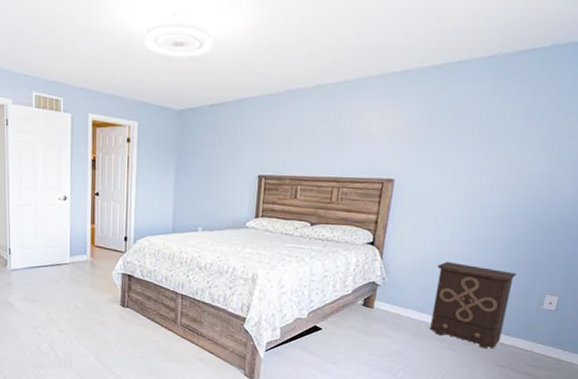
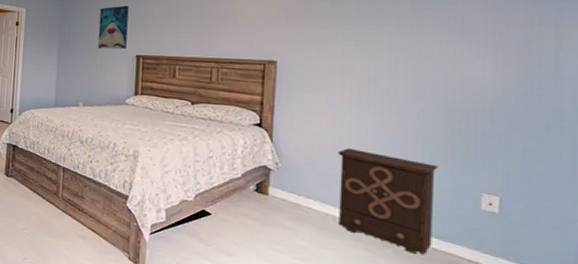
wall art: none [218,119,252,170] -> present [97,5,129,50]

